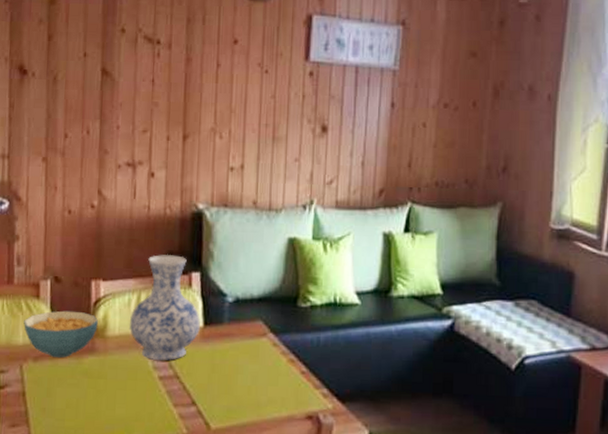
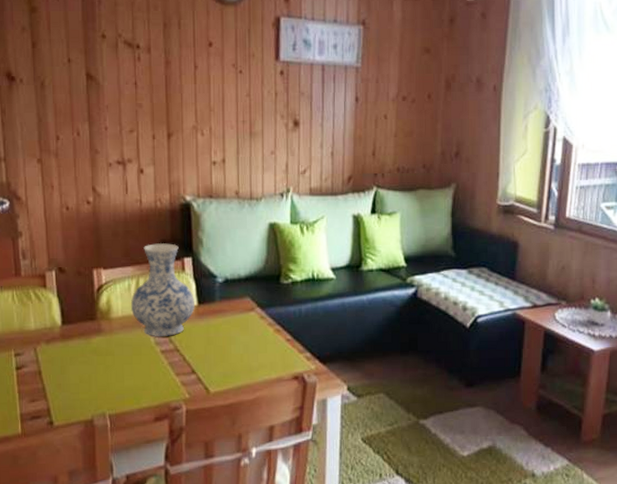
cereal bowl: present [24,310,98,357] -> none [34,297,102,339]

